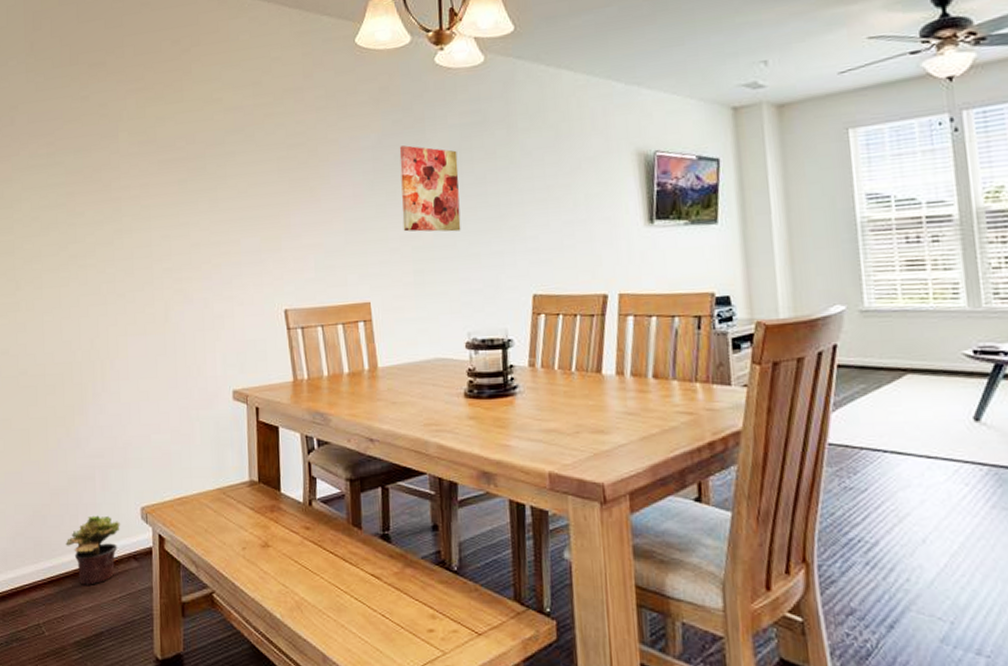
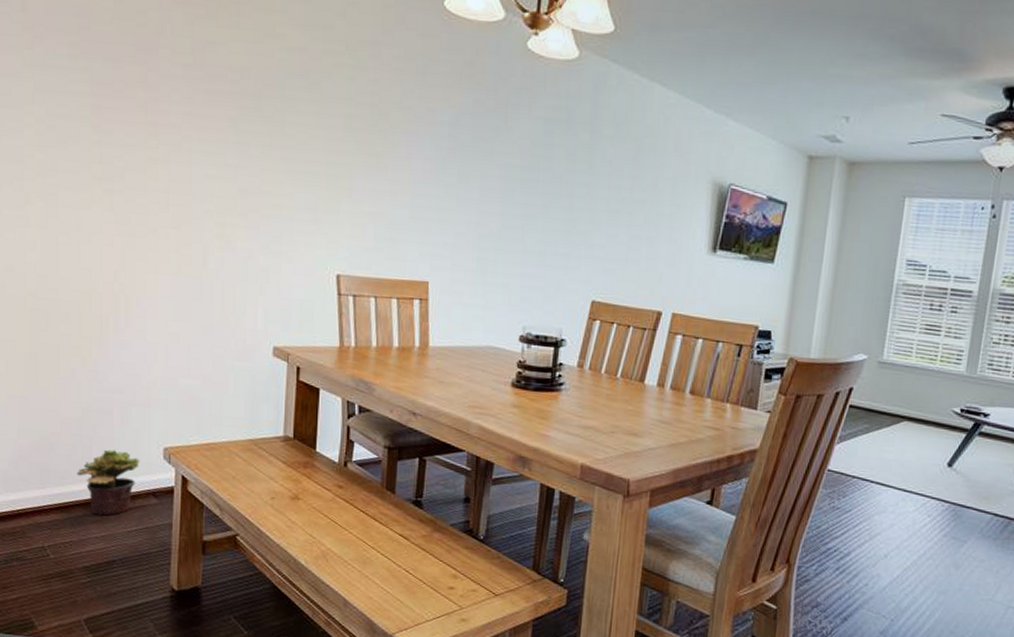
wall art: present [399,145,461,232] -> none [471,128,537,227]

